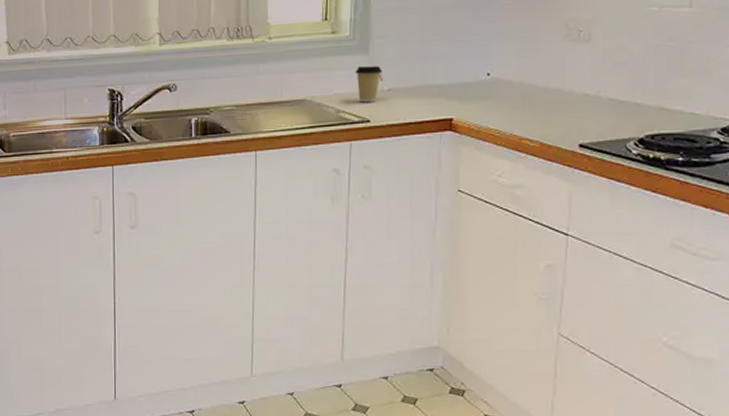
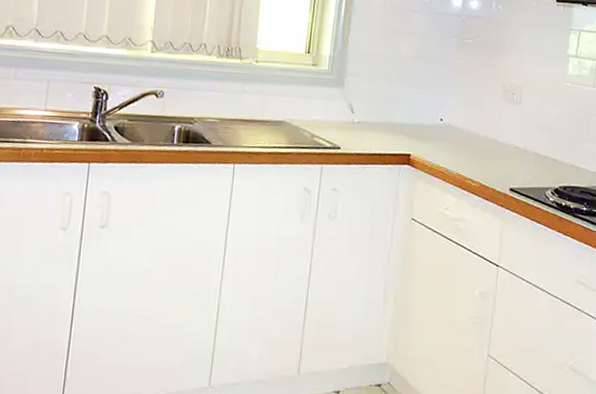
coffee cup: present [355,66,382,103] -> none [331,97,354,132]

